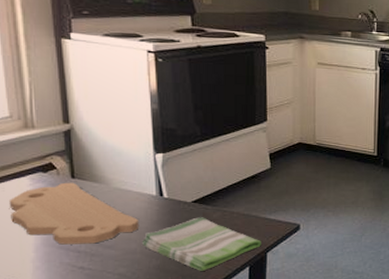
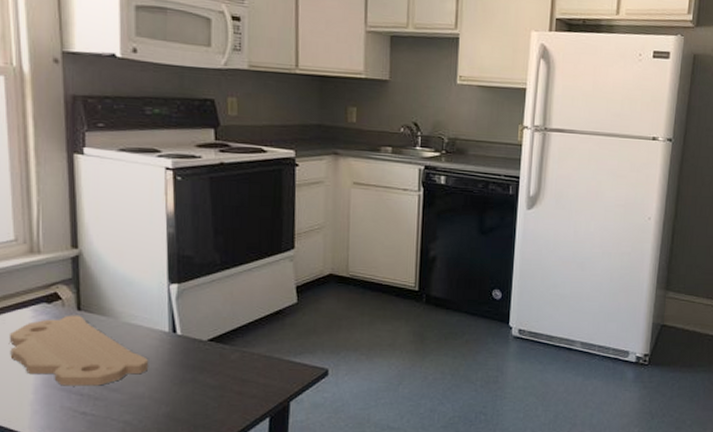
dish towel: present [141,217,261,271] -> none [150,358,284,421]

